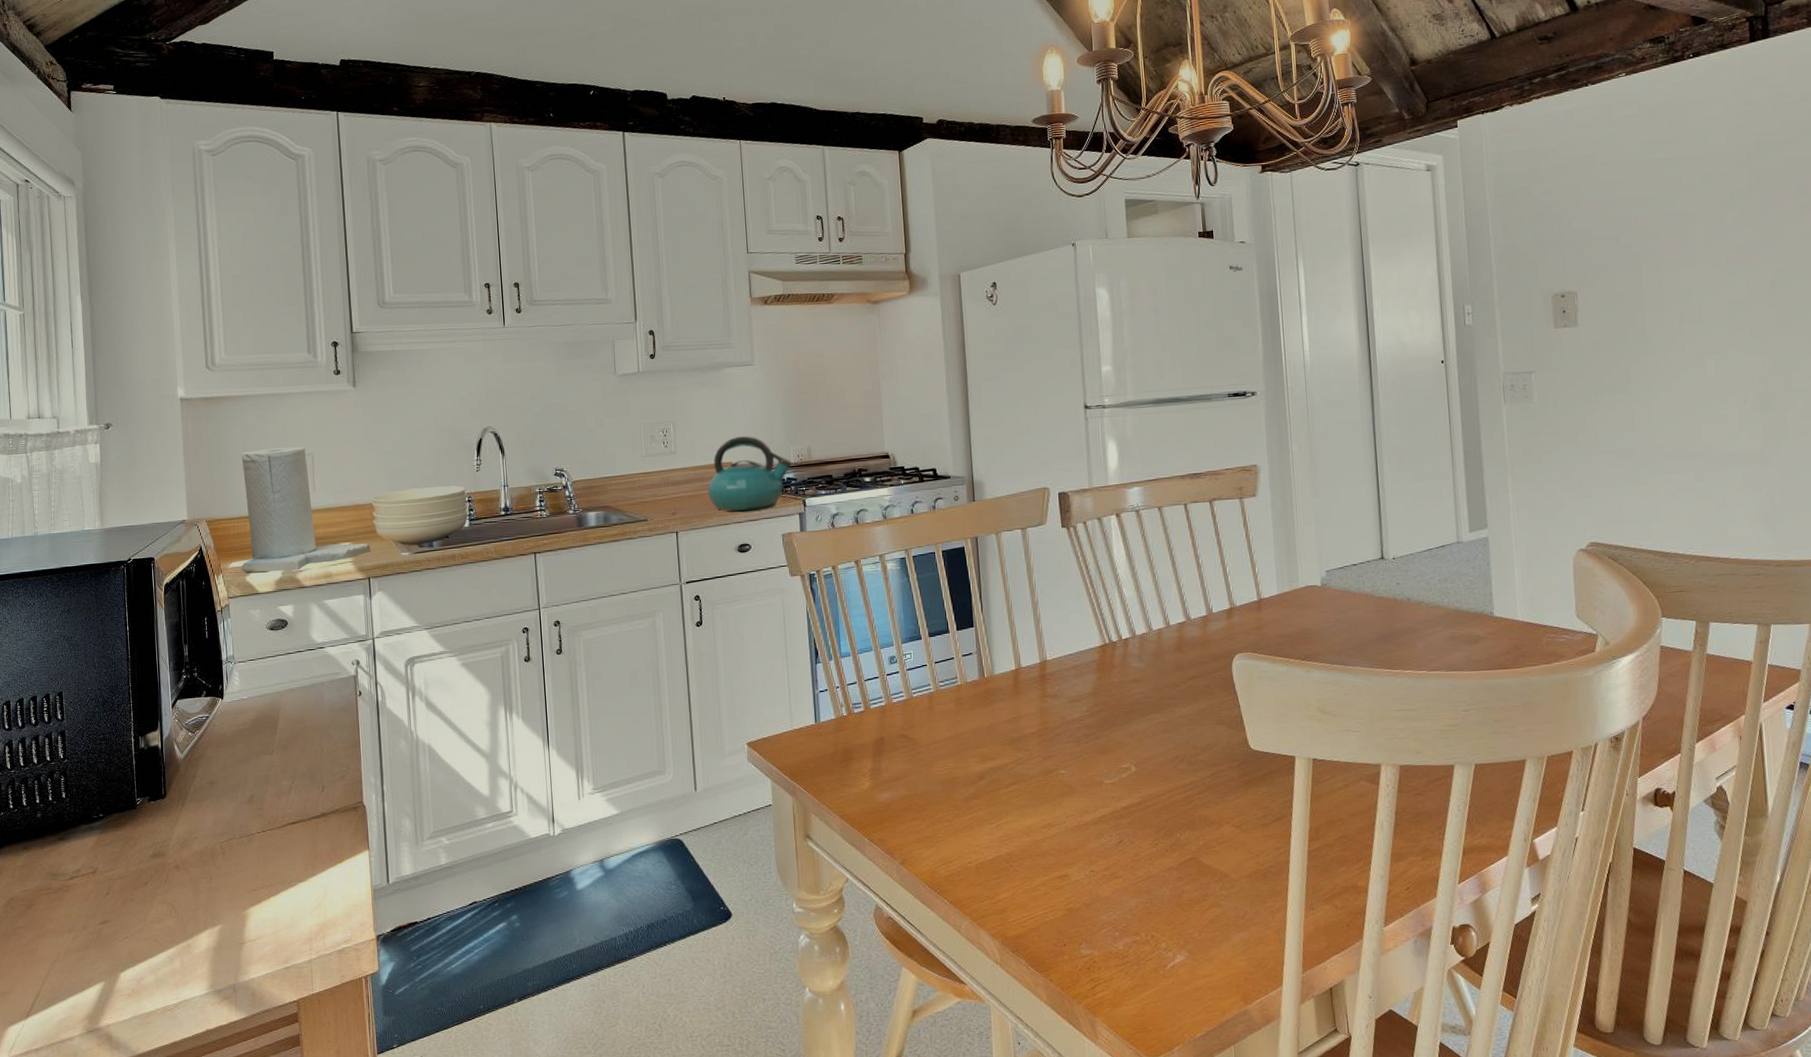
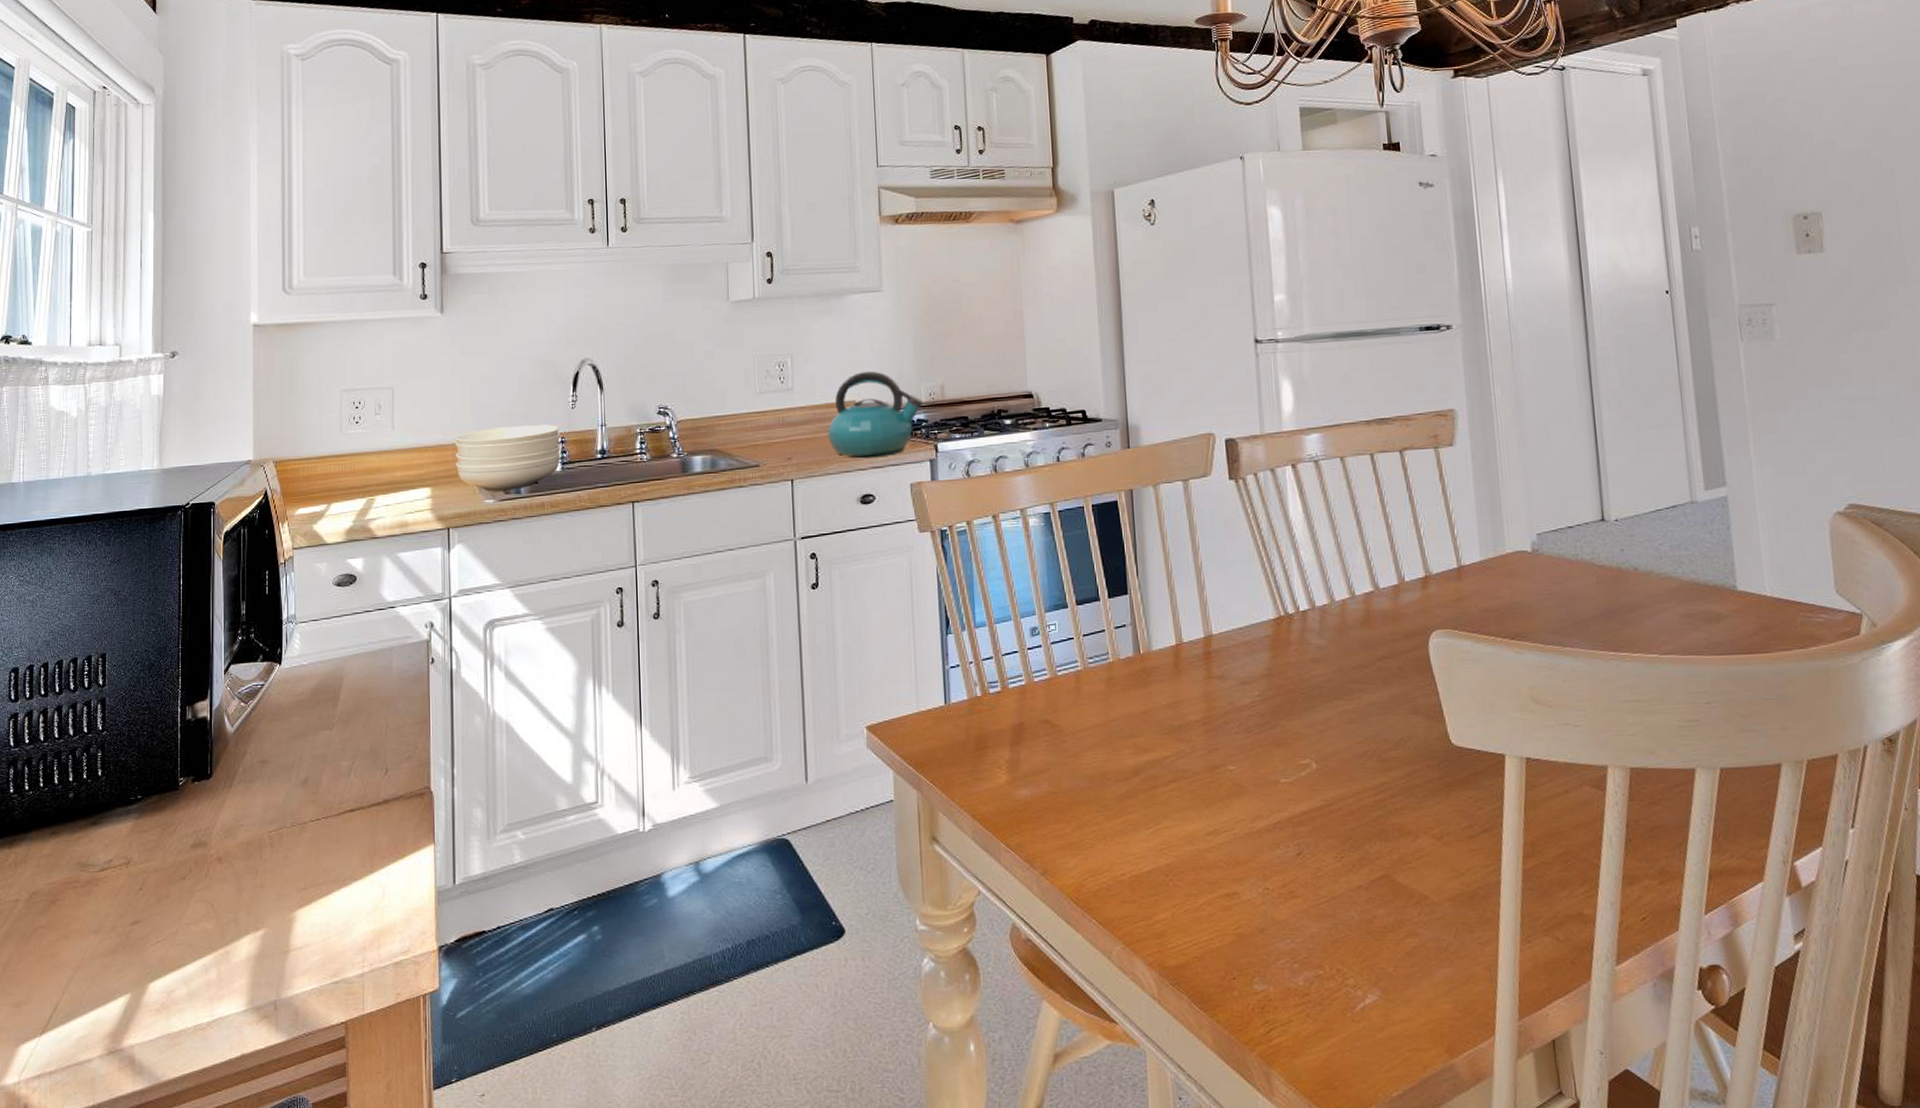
paper towel: present [241,447,371,573] -> none [309,379,452,520]

